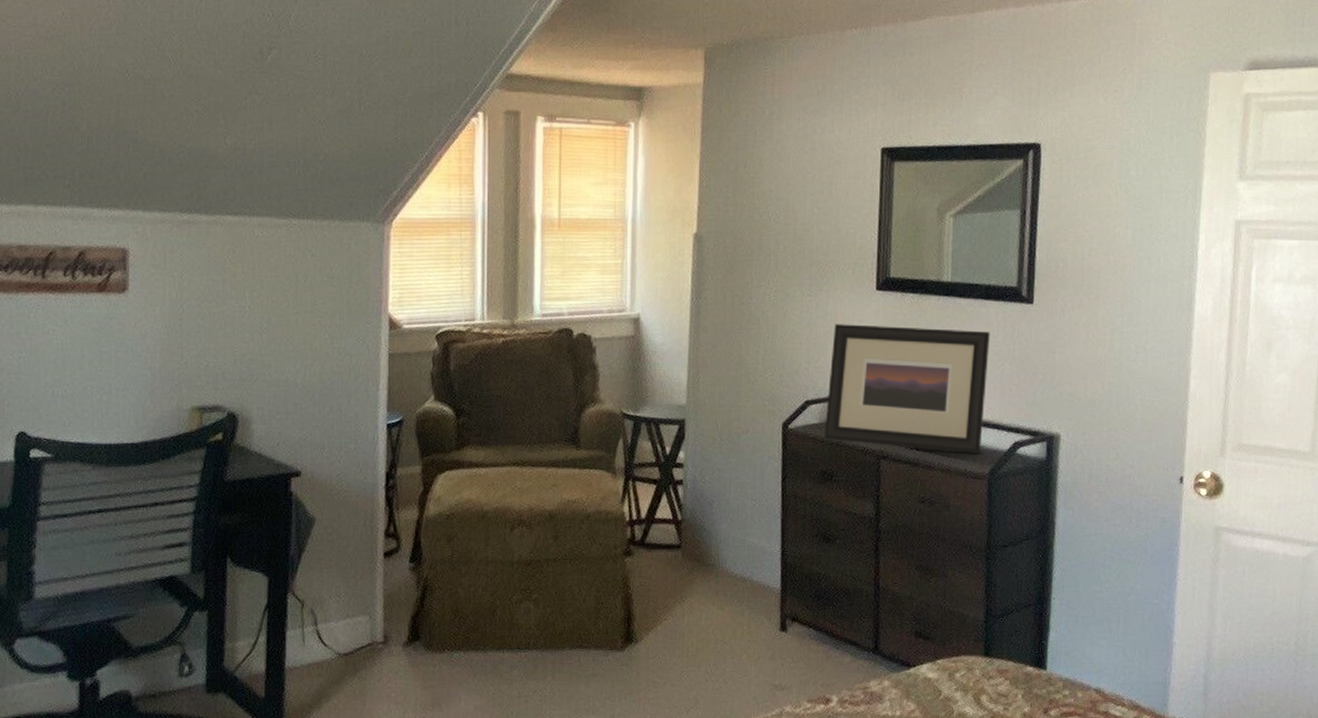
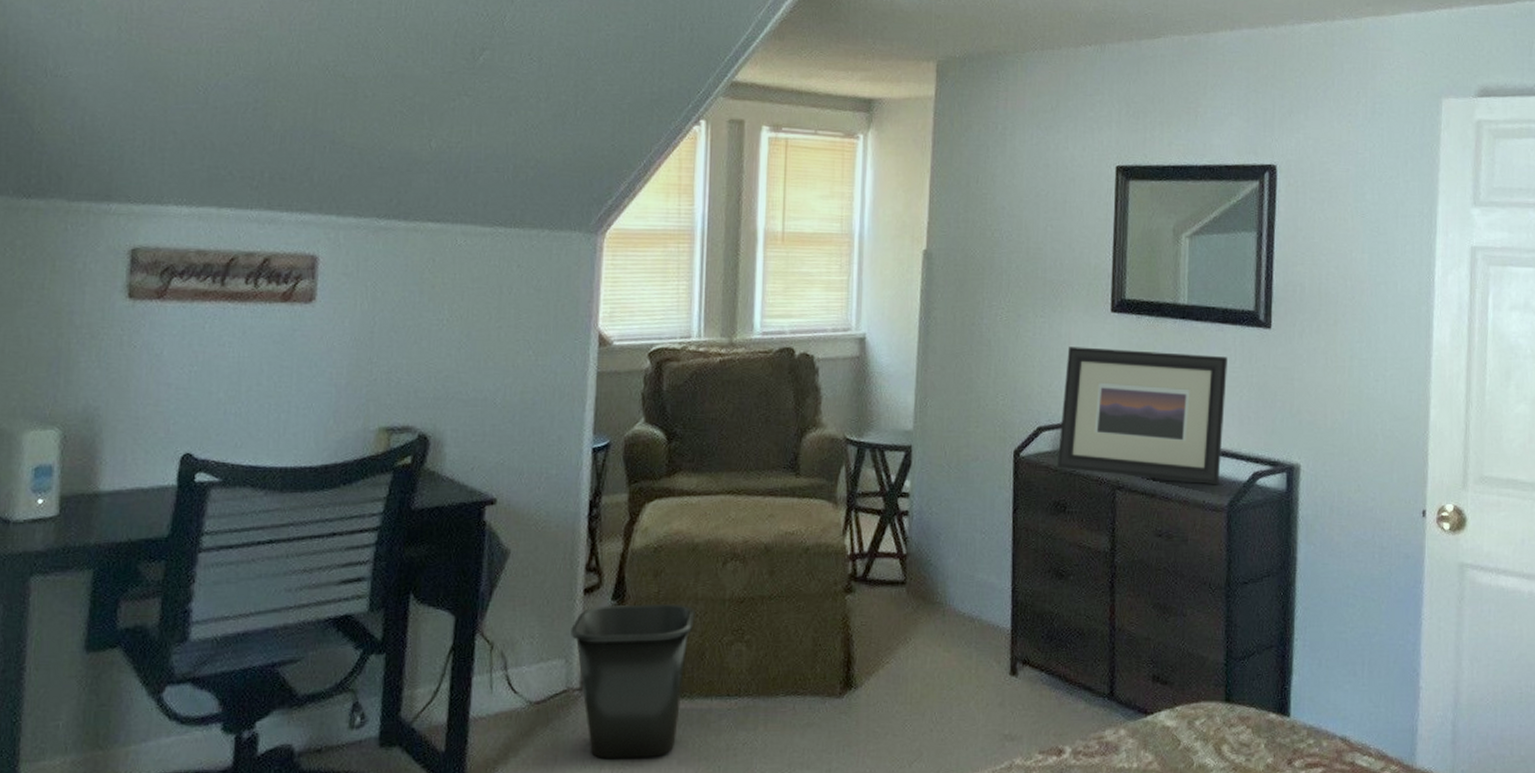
waste bin: none [373,565,486,705] -> present [571,603,695,760]

